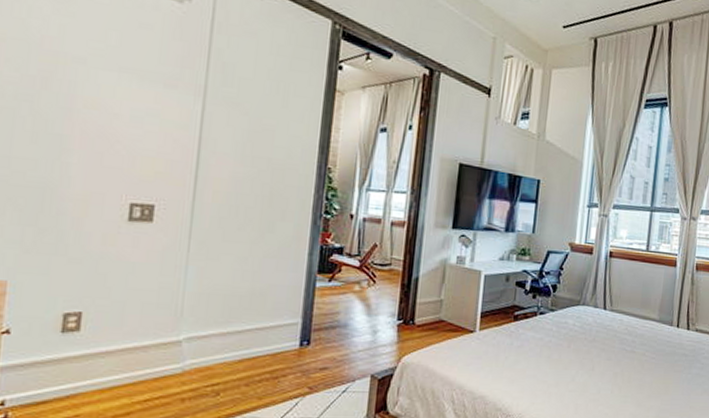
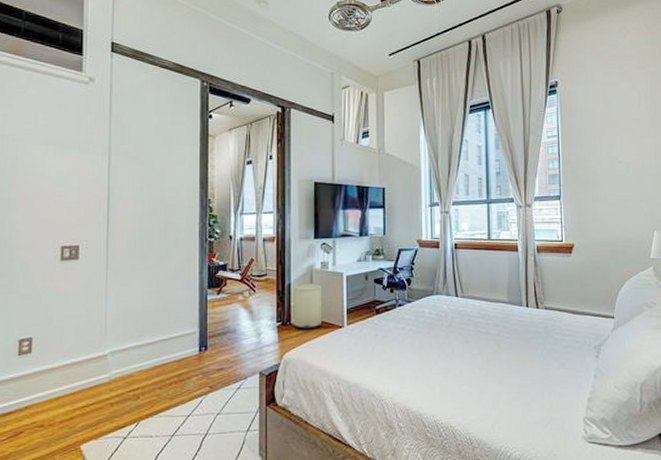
pedal bin: none [418,278,456,332] -> present [294,283,323,330]

